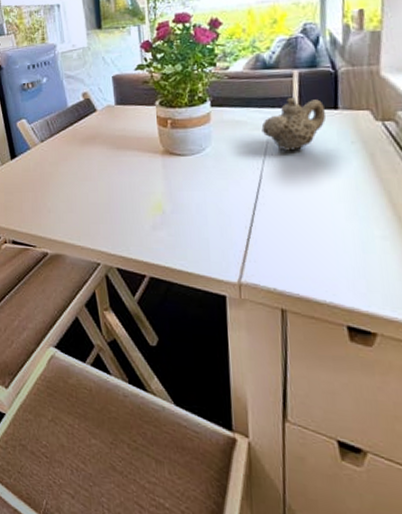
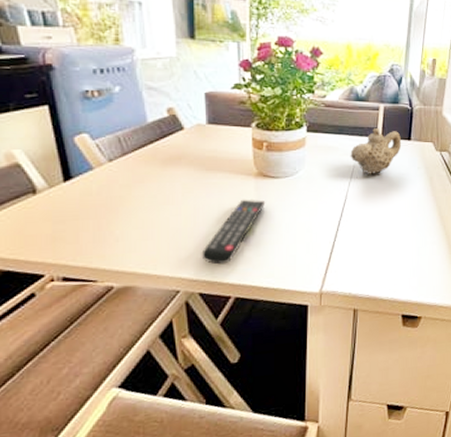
remote control: none [117,177,174,242] -> present [201,199,266,265]

